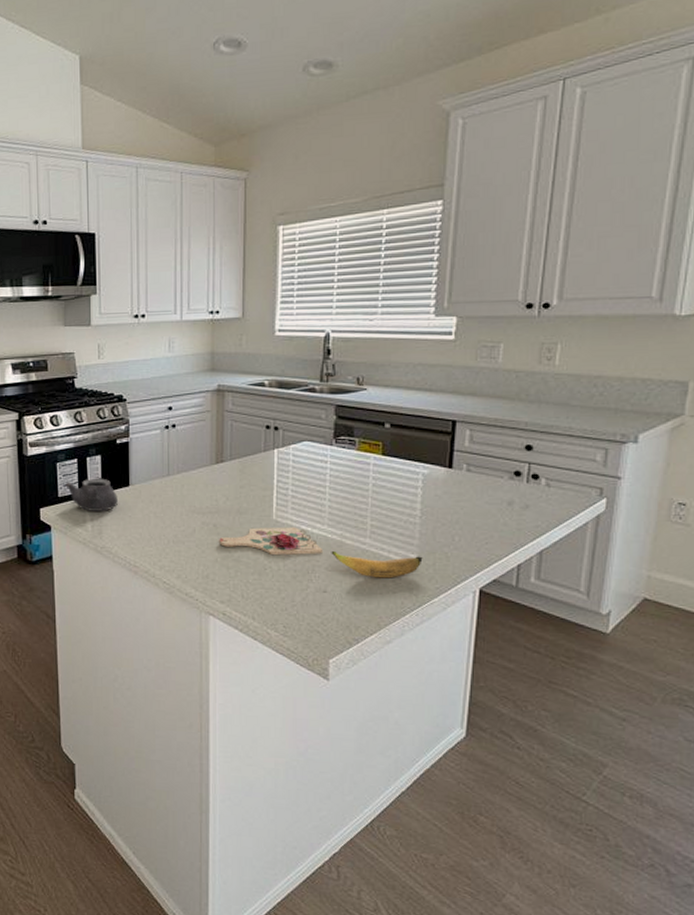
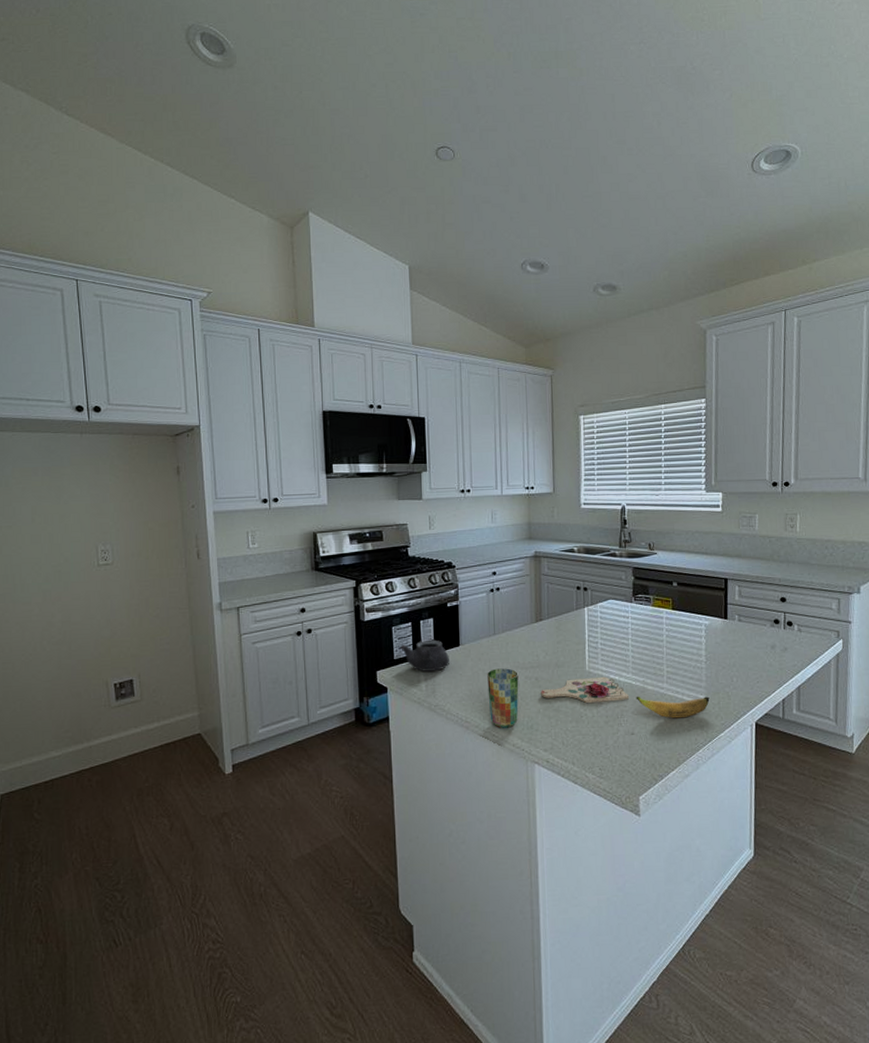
cup: none [159,512,194,576] -> present [487,668,519,728]

